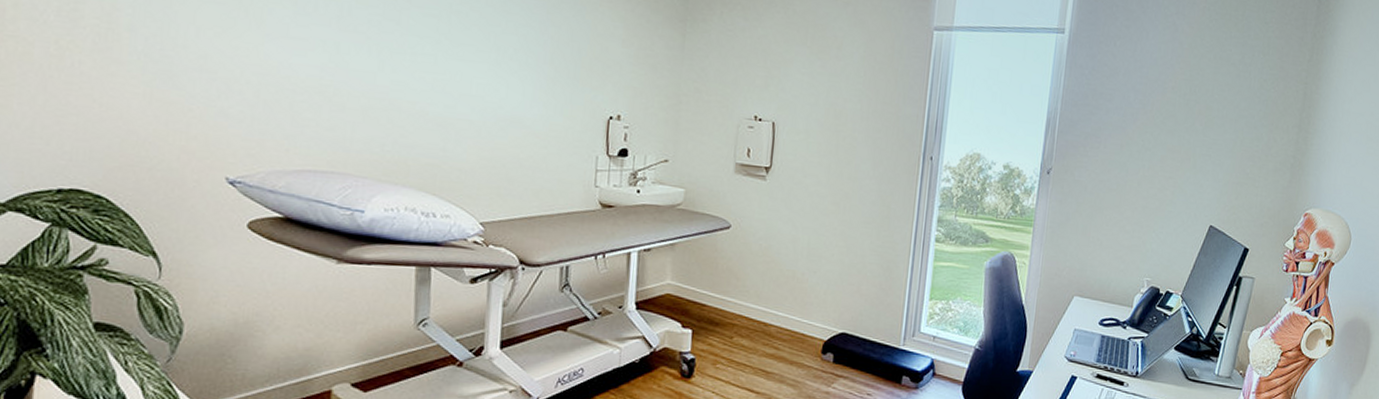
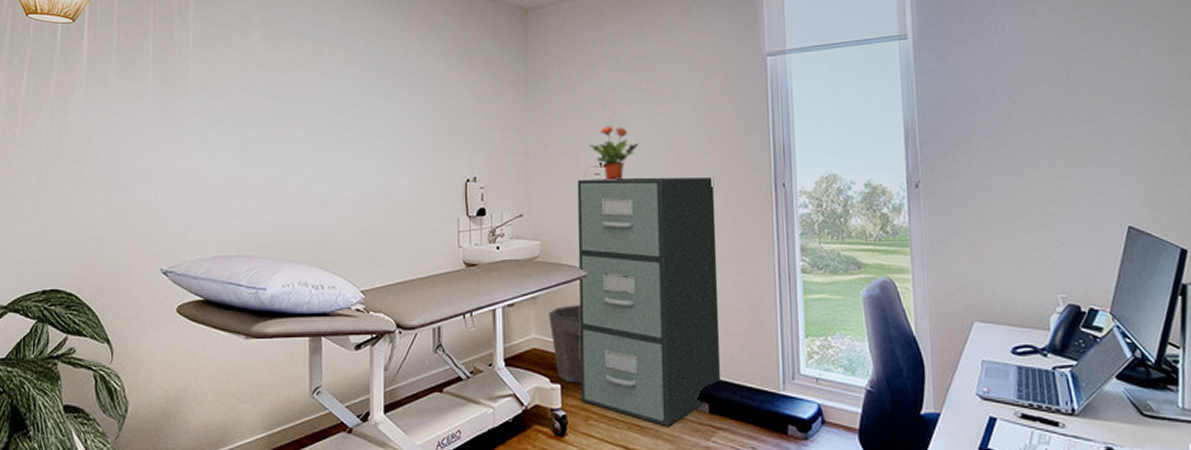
waste bin: none [686,254,721,329] -> present [549,305,582,383]
filing cabinet: none [711,130,867,372] -> present [577,177,722,426]
potted plant: none [746,78,797,136] -> present [590,125,639,180]

